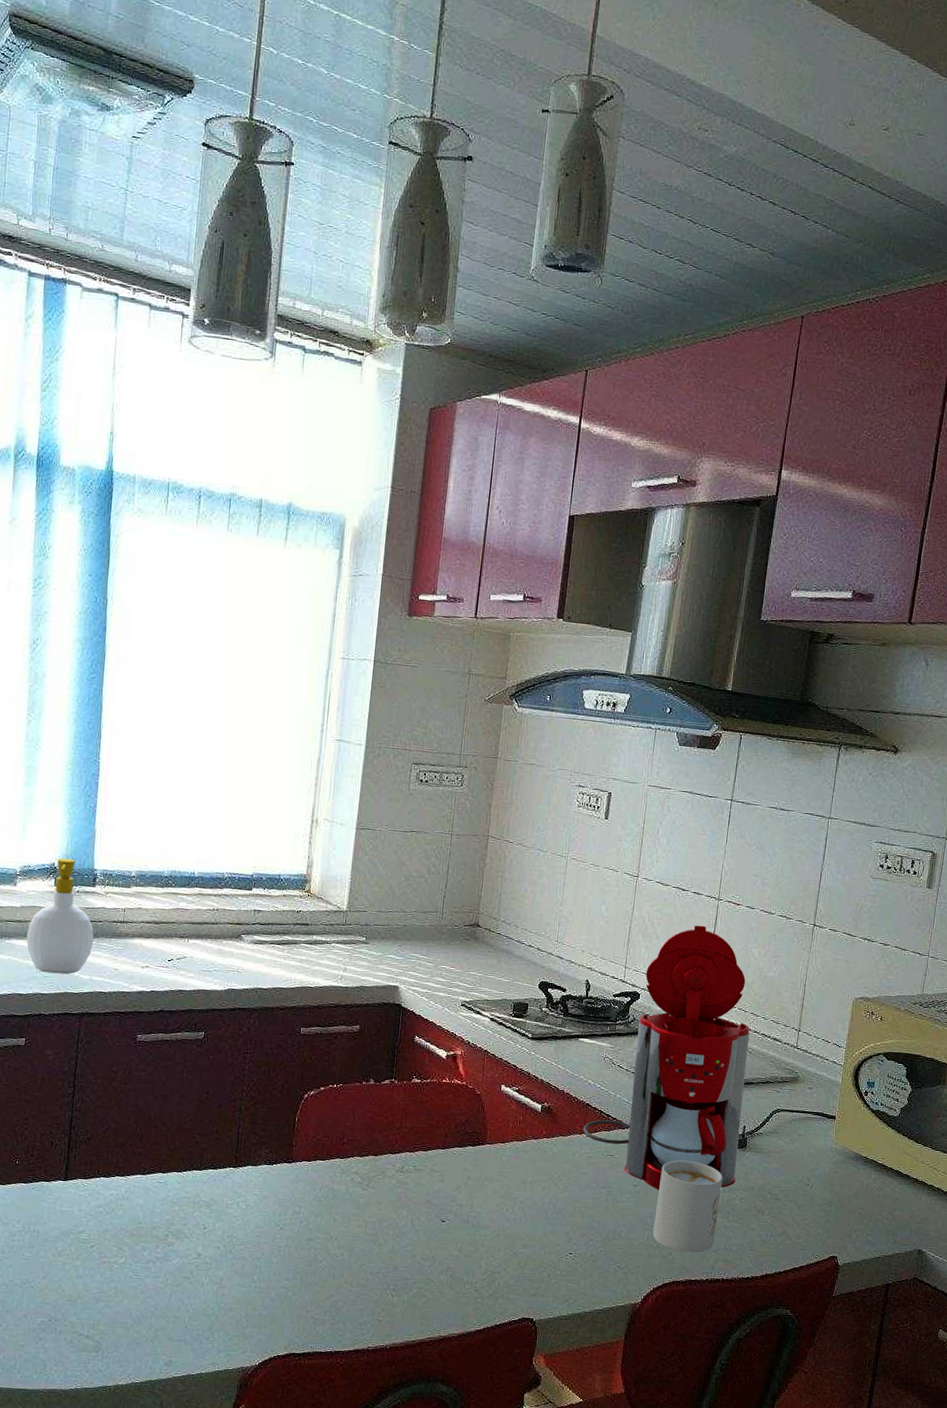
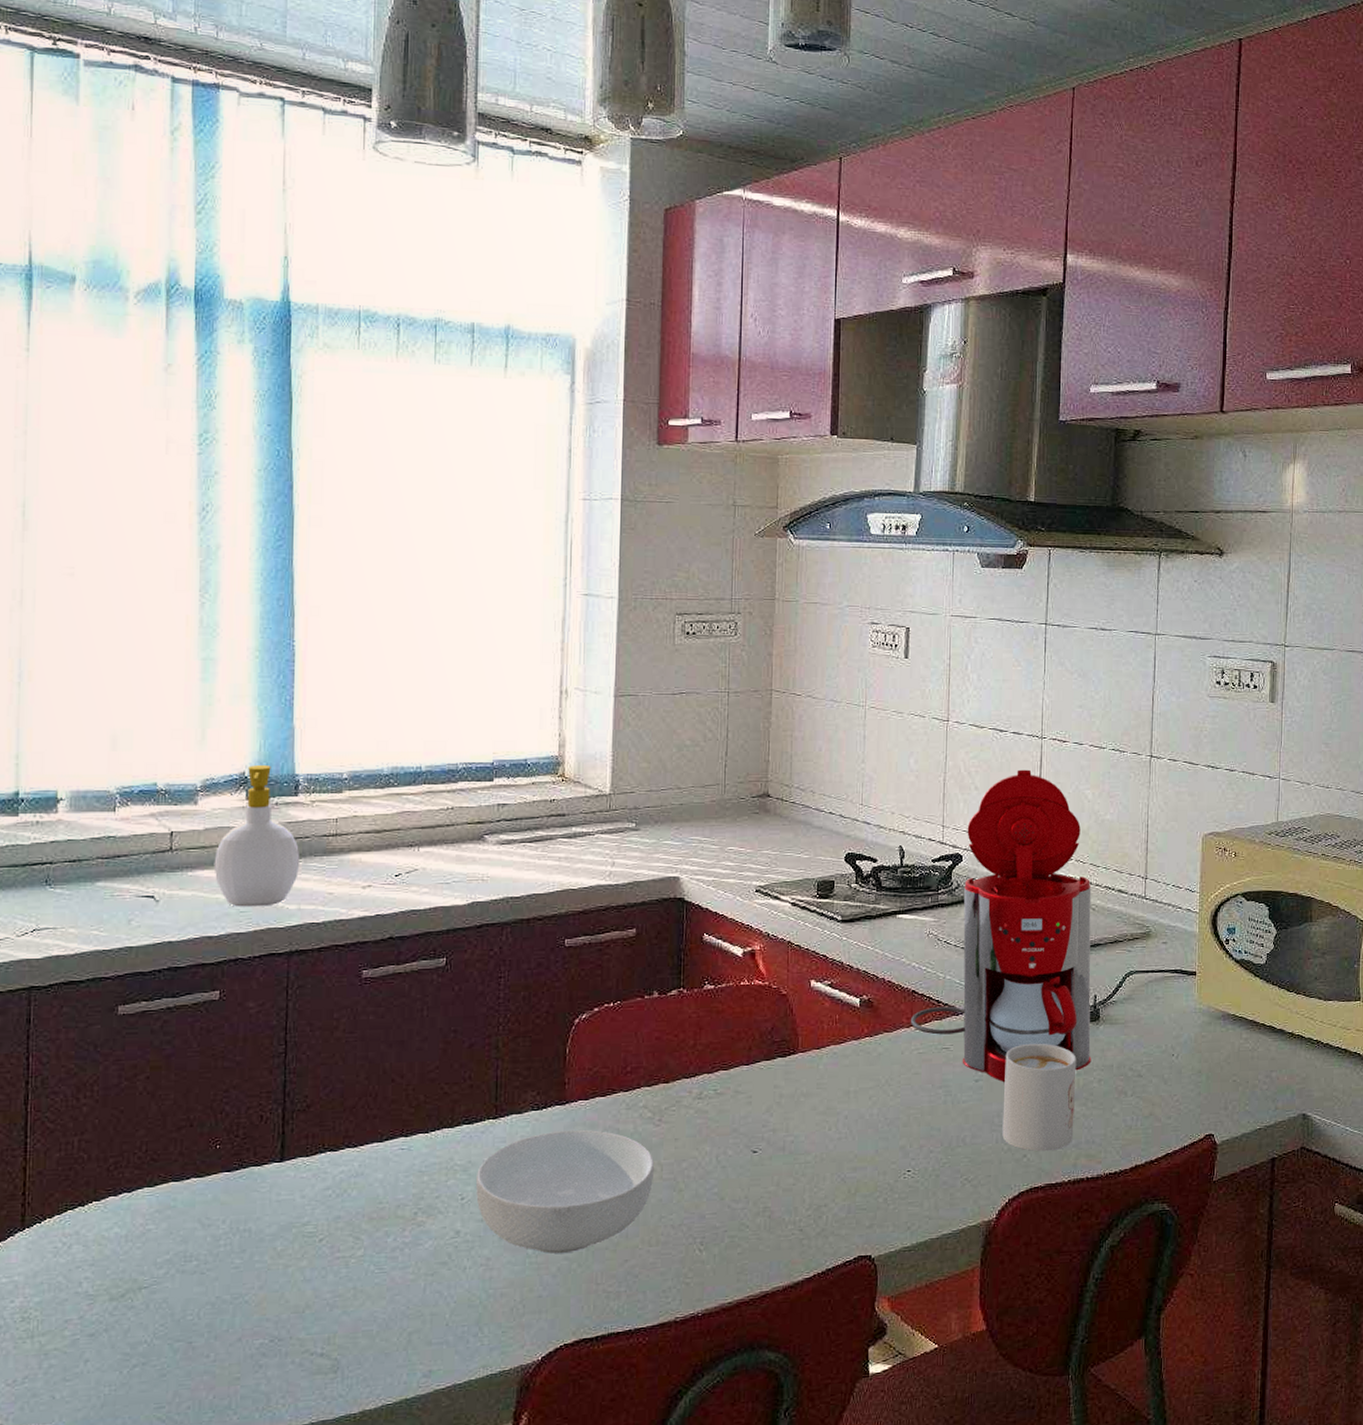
cereal bowl: none [215,1183,361,1283] -> present [475,1129,655,1254]

